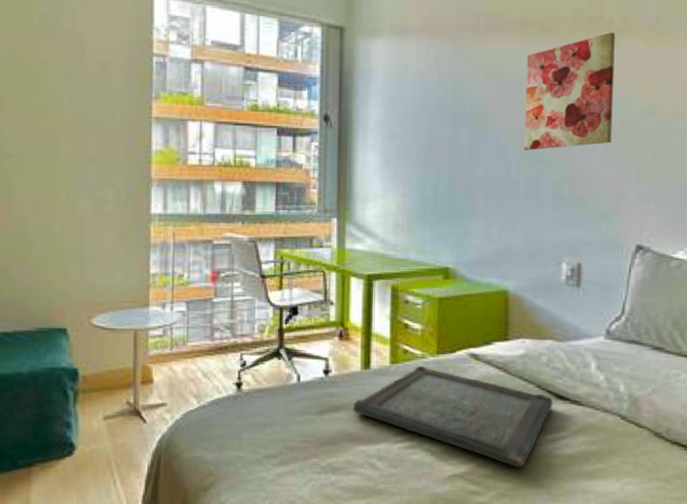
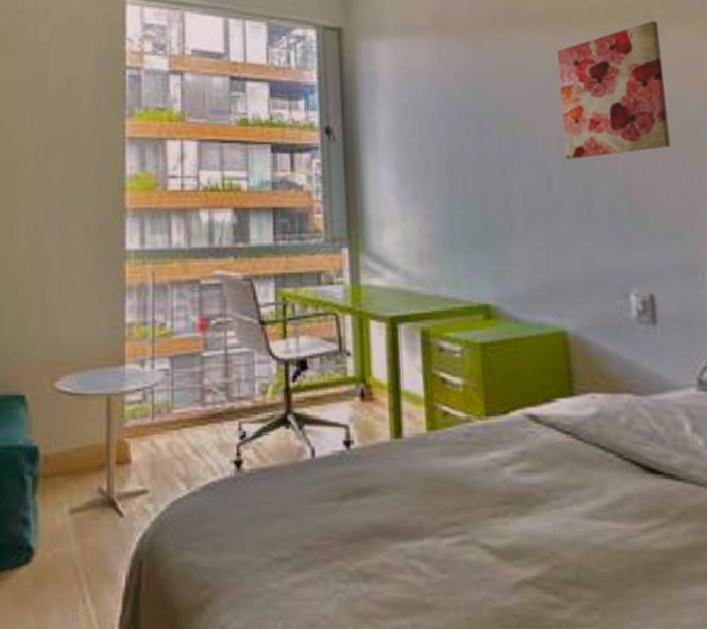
serving tray: present [352,366,553,468] -> none [384,433,642,569]

